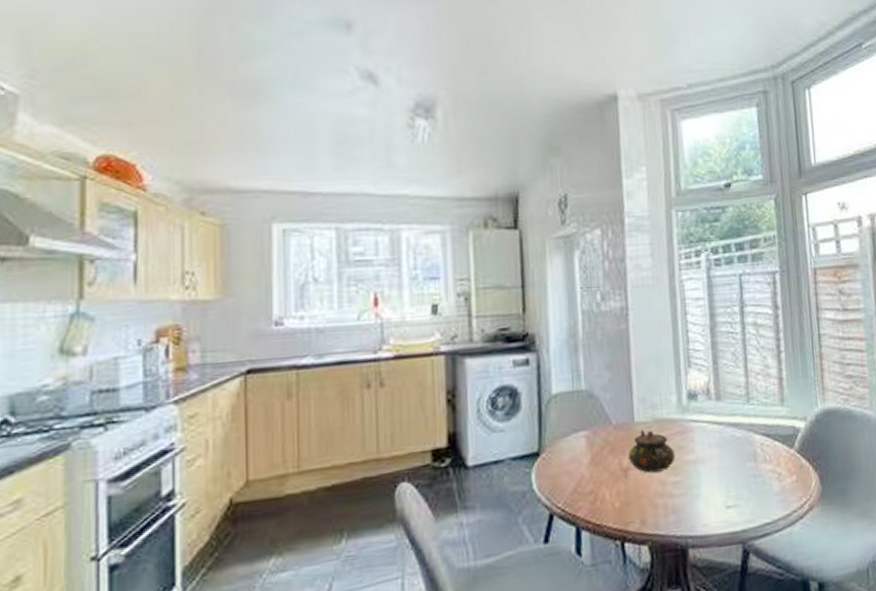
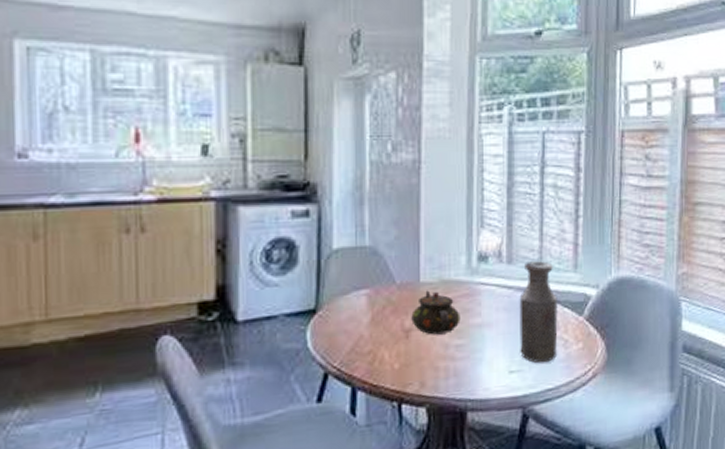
bottle: none [730,396,772,498] -> present [519,261,558,364]

